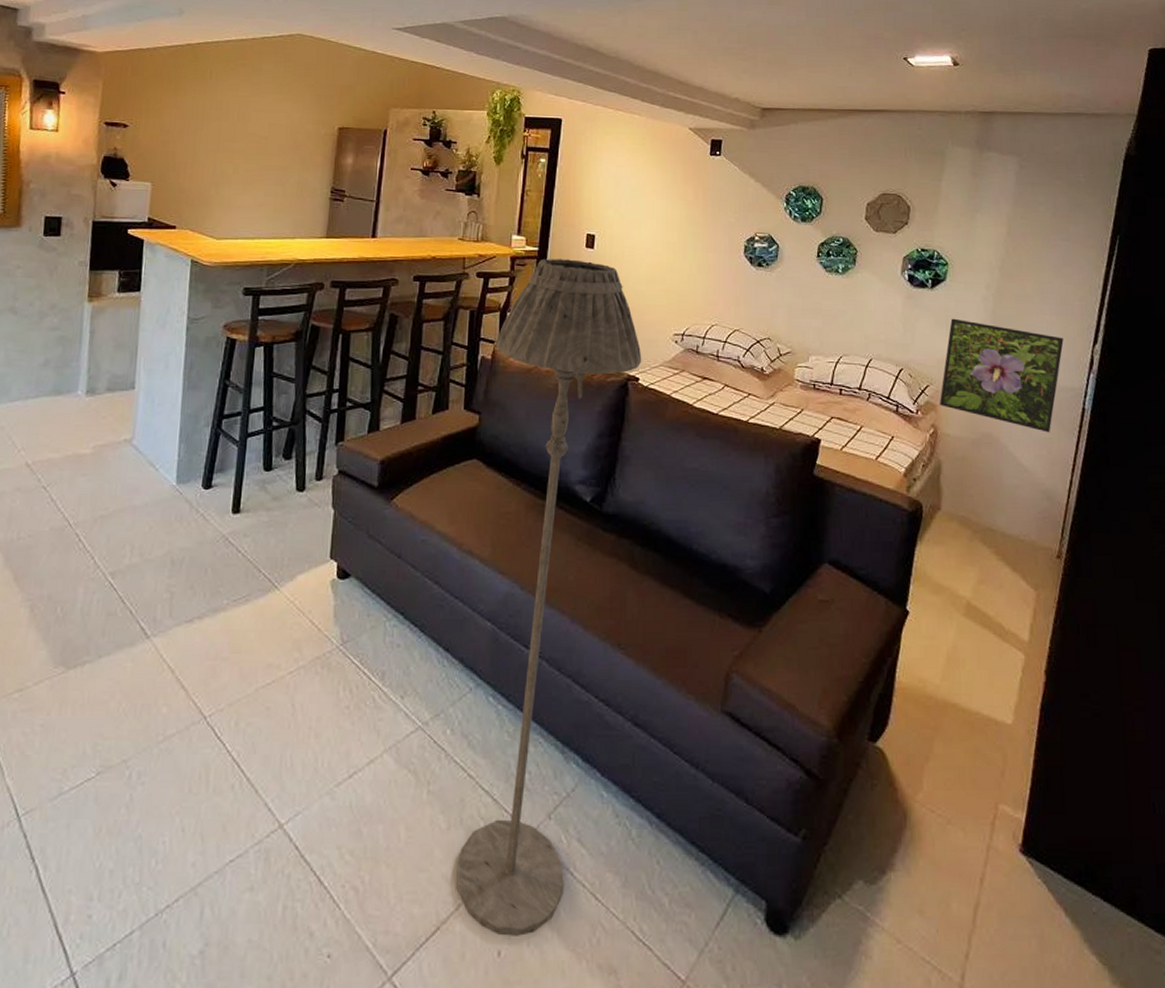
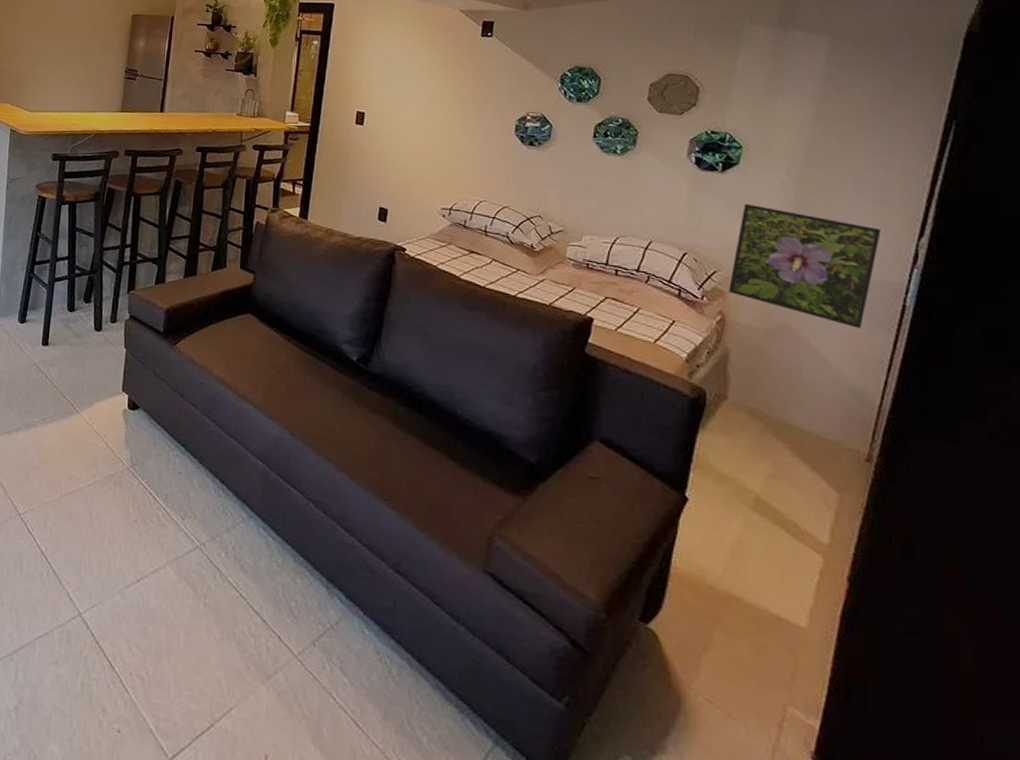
floor lamp: present [455,258,642,936] -> none [228,134,409,746]

